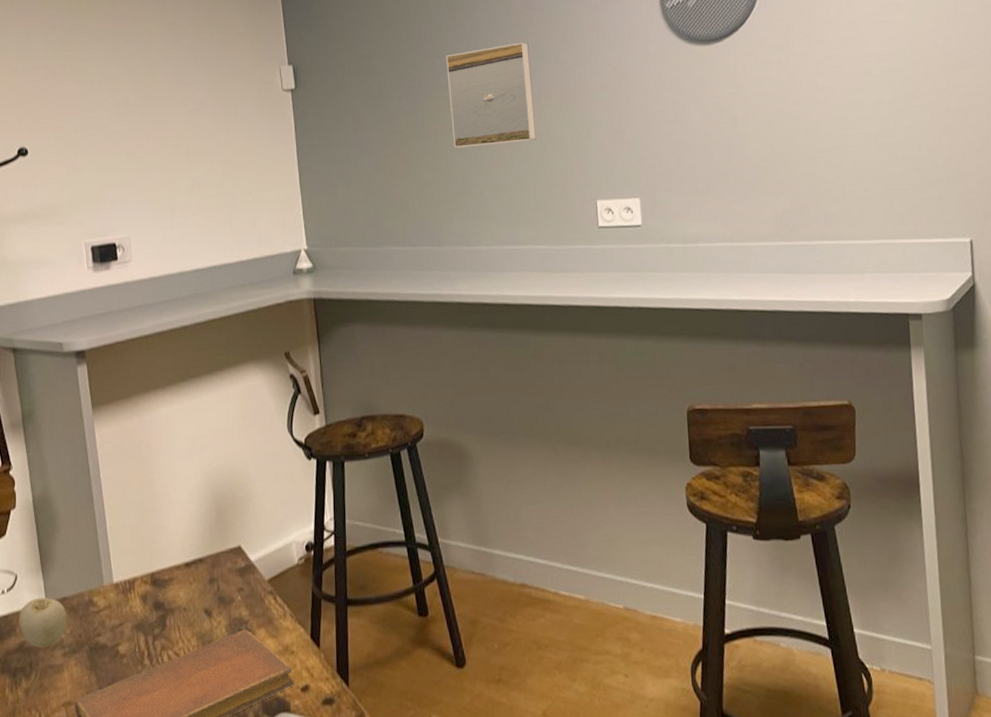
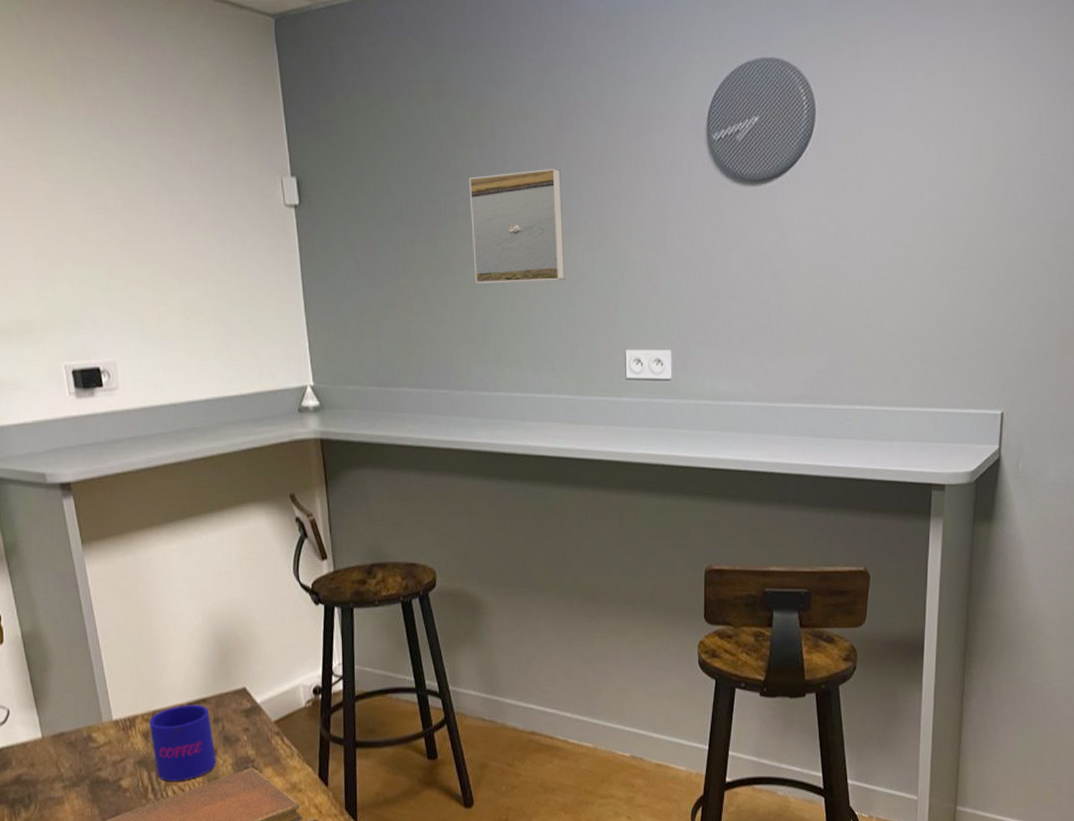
fruit: present [19,597,67,648] -> none [14,732,66,780]
mug: none [148,565,211,646] -> present [149,704,217,781]

